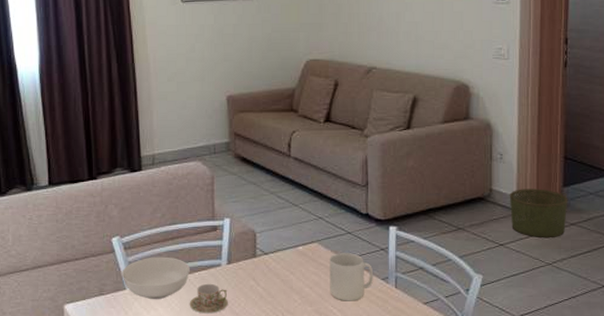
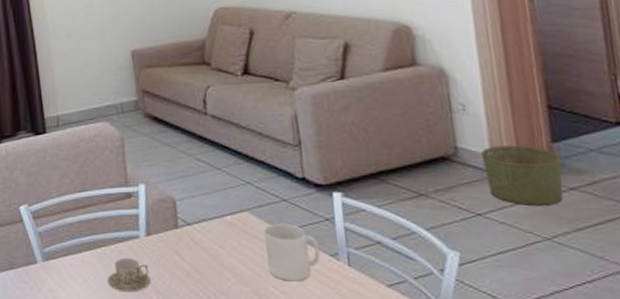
bowl: present [121,256,191,299] -> none [32,227,106,274]

